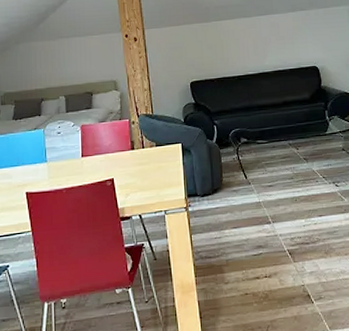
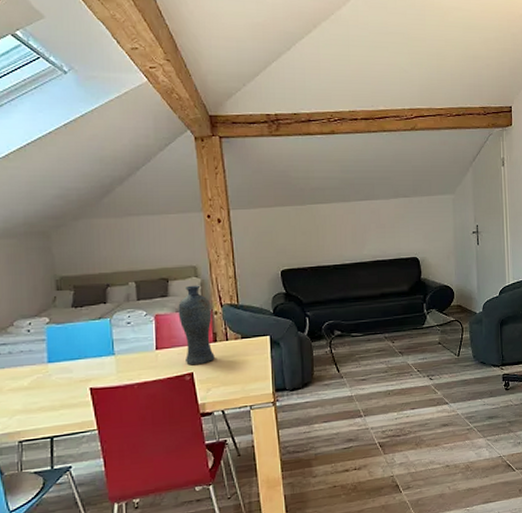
vase: none [100,97,133,171] -> present [178,285,215,364]

